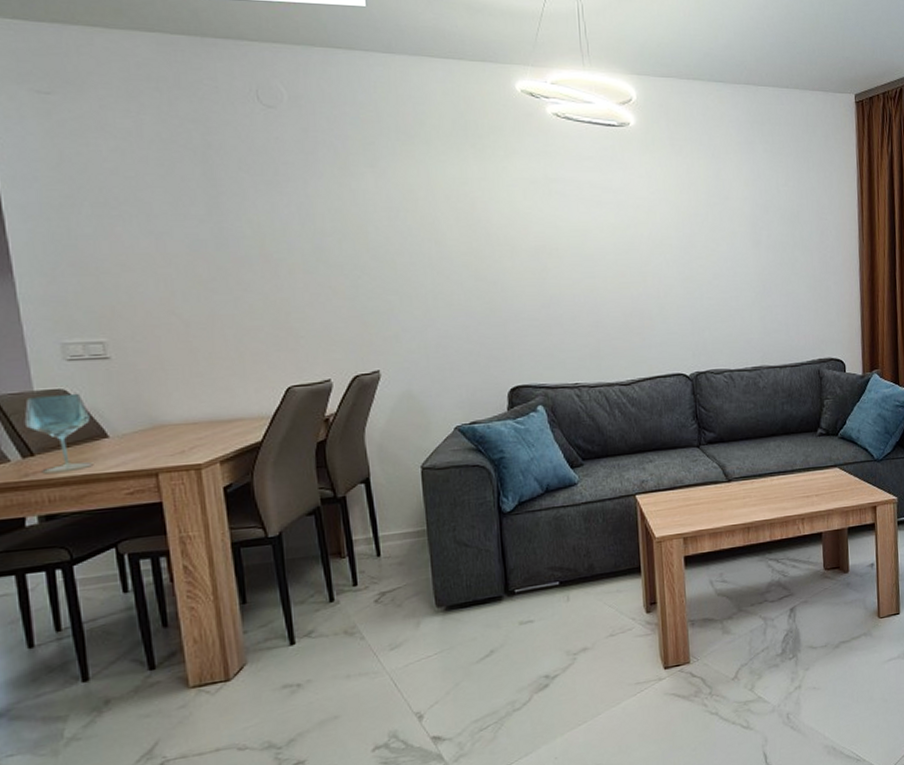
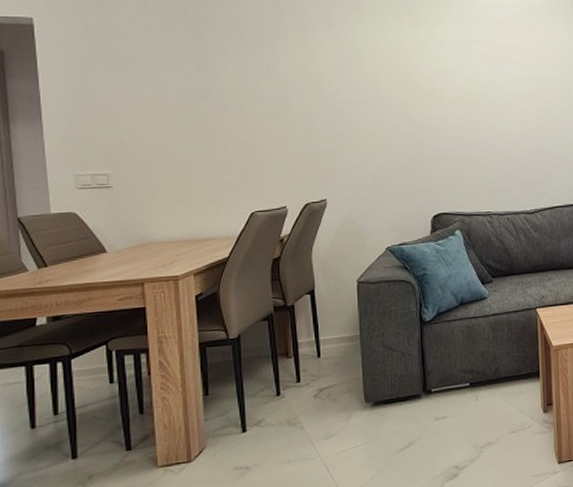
wine glass: present [24,393,94,474] -> none [41,215,93,282]

